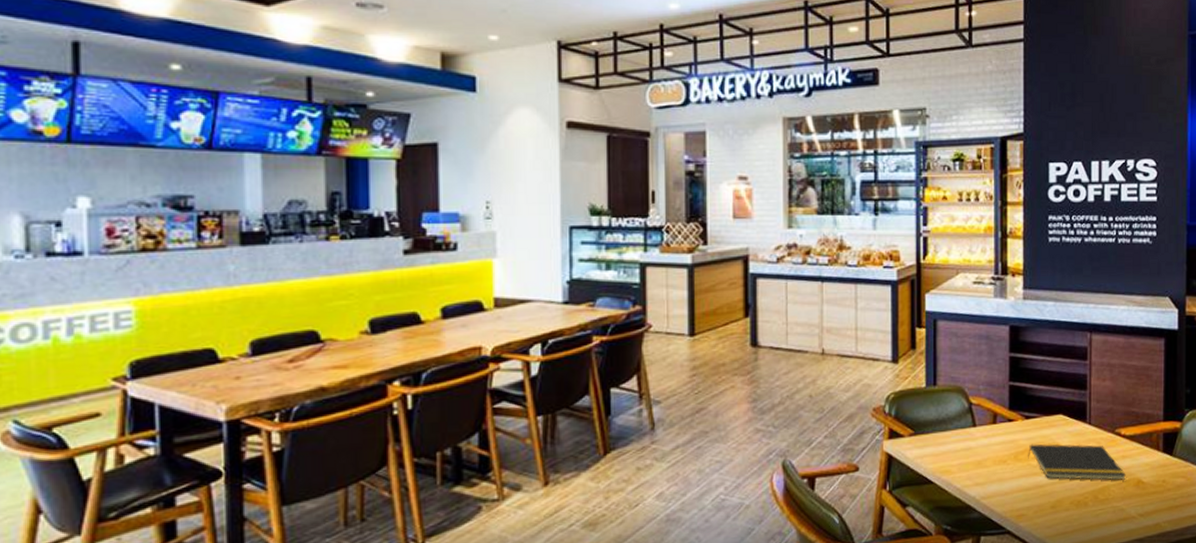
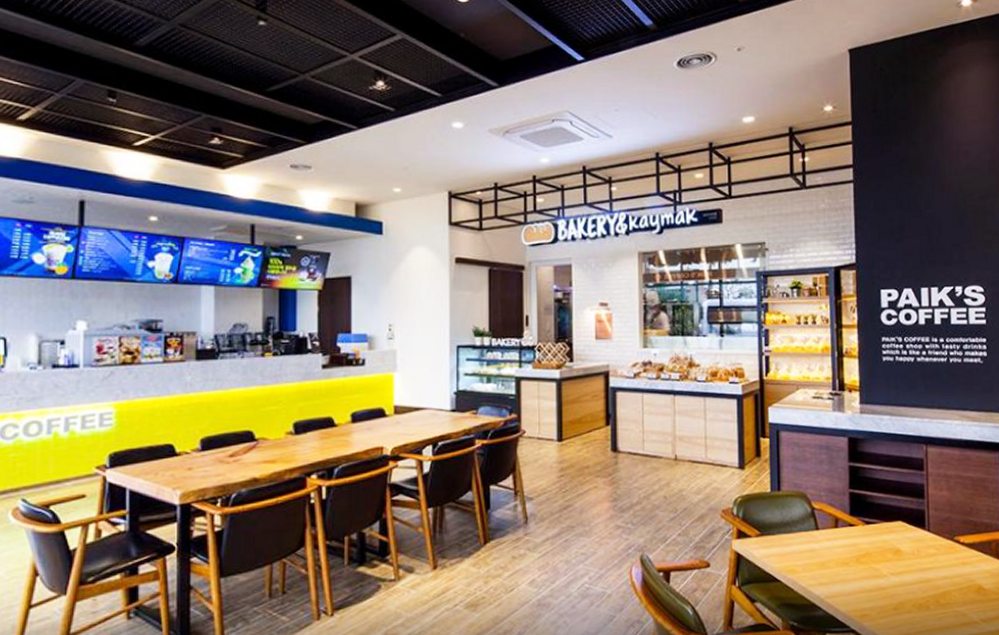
notepad: present [1028,444,1126,480] -> none [869,548,967,586]

